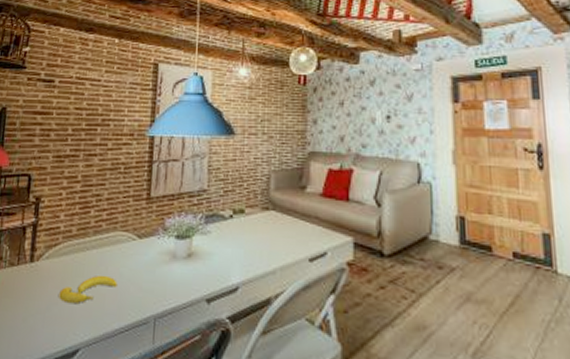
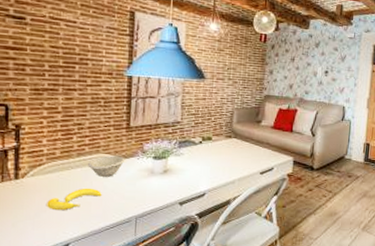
bowl: none [104,234,144,262] -> present [88,155,125,177]

